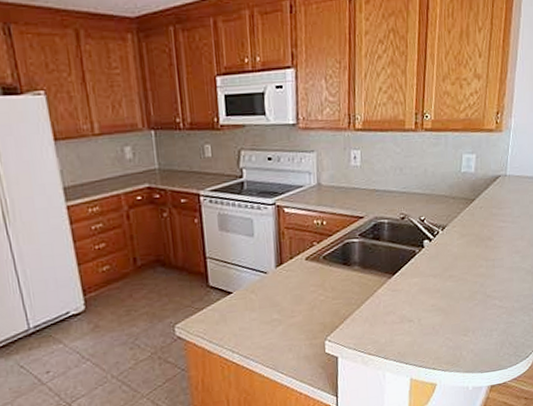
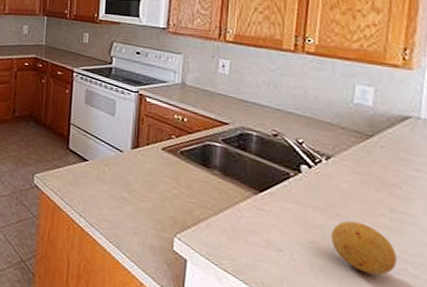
fruit: none [446,277,489,317] -> present [330,221,397,276]

